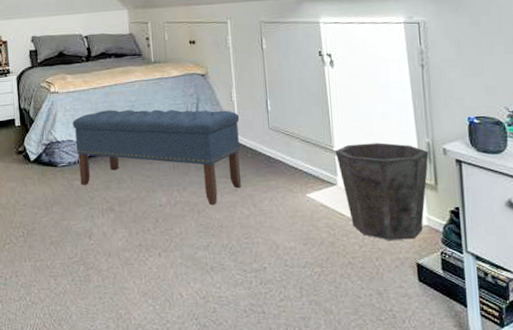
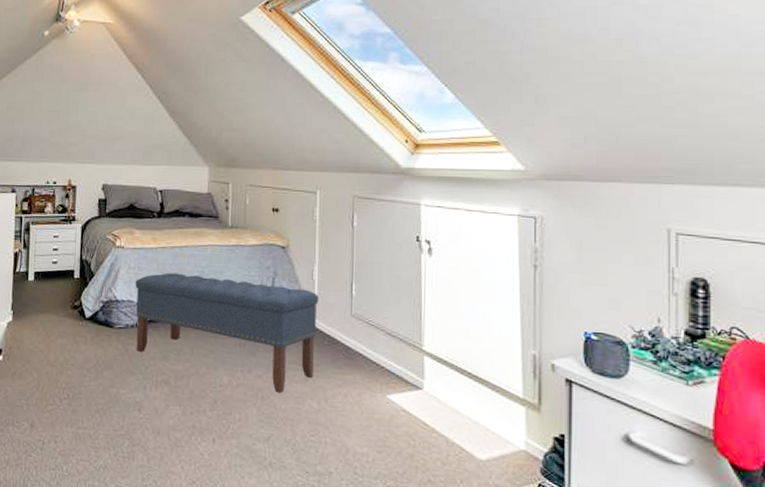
waste bin: present [335,142,429,240] -> none [424,345,534,465]

